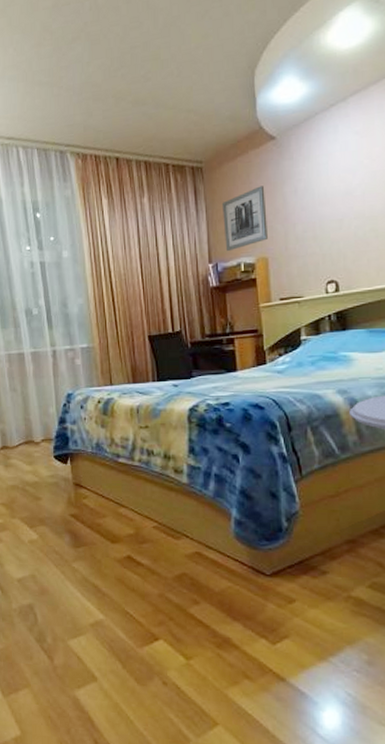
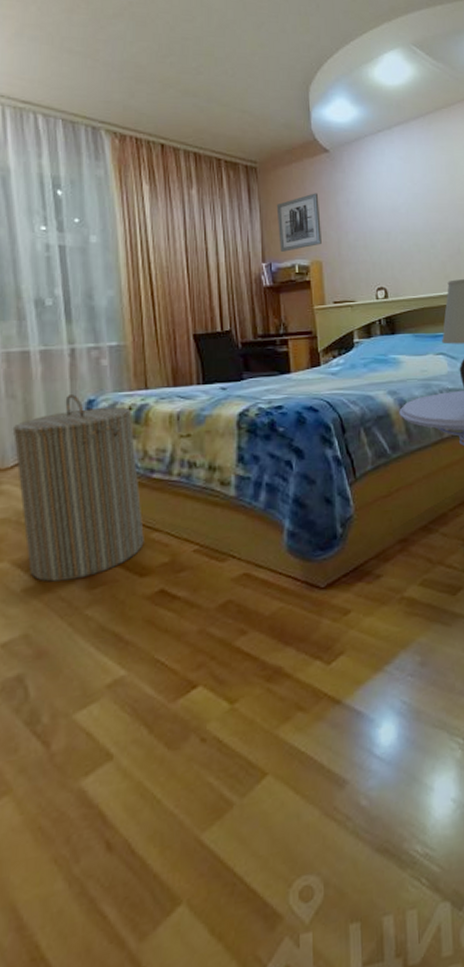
laundry hamper: none [15,389,114,538] -> present [12,394,144,582]

